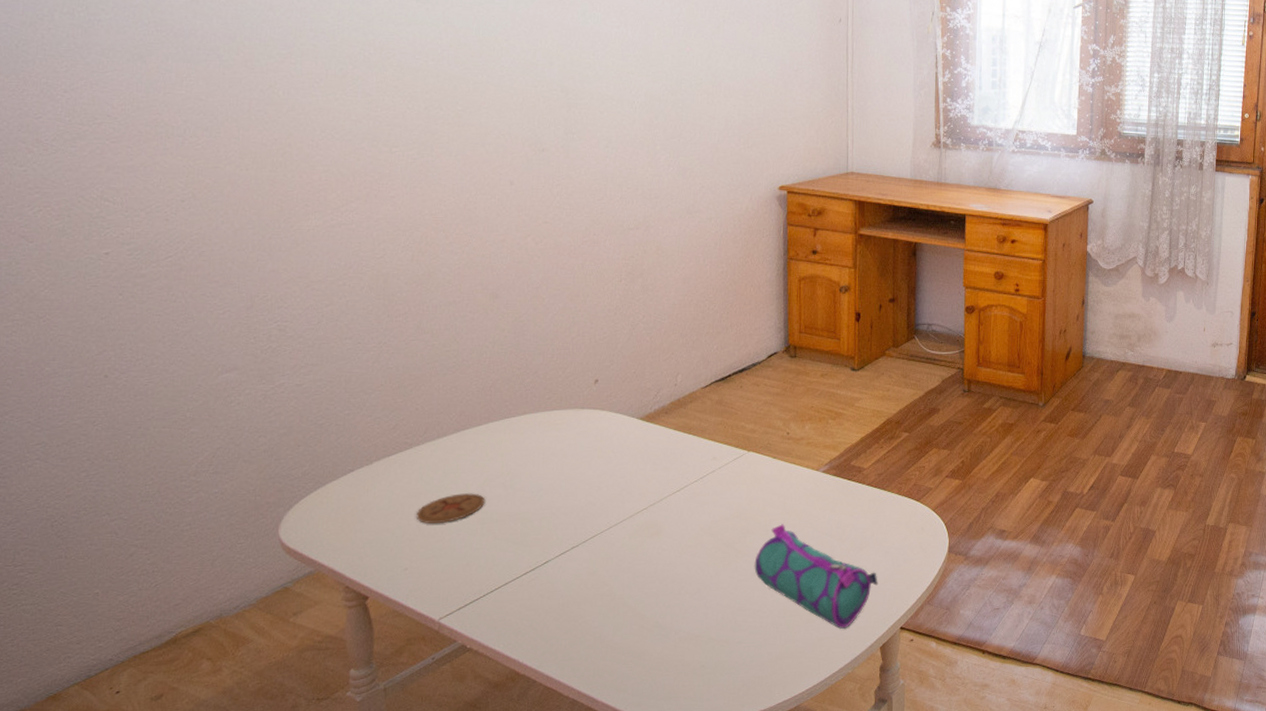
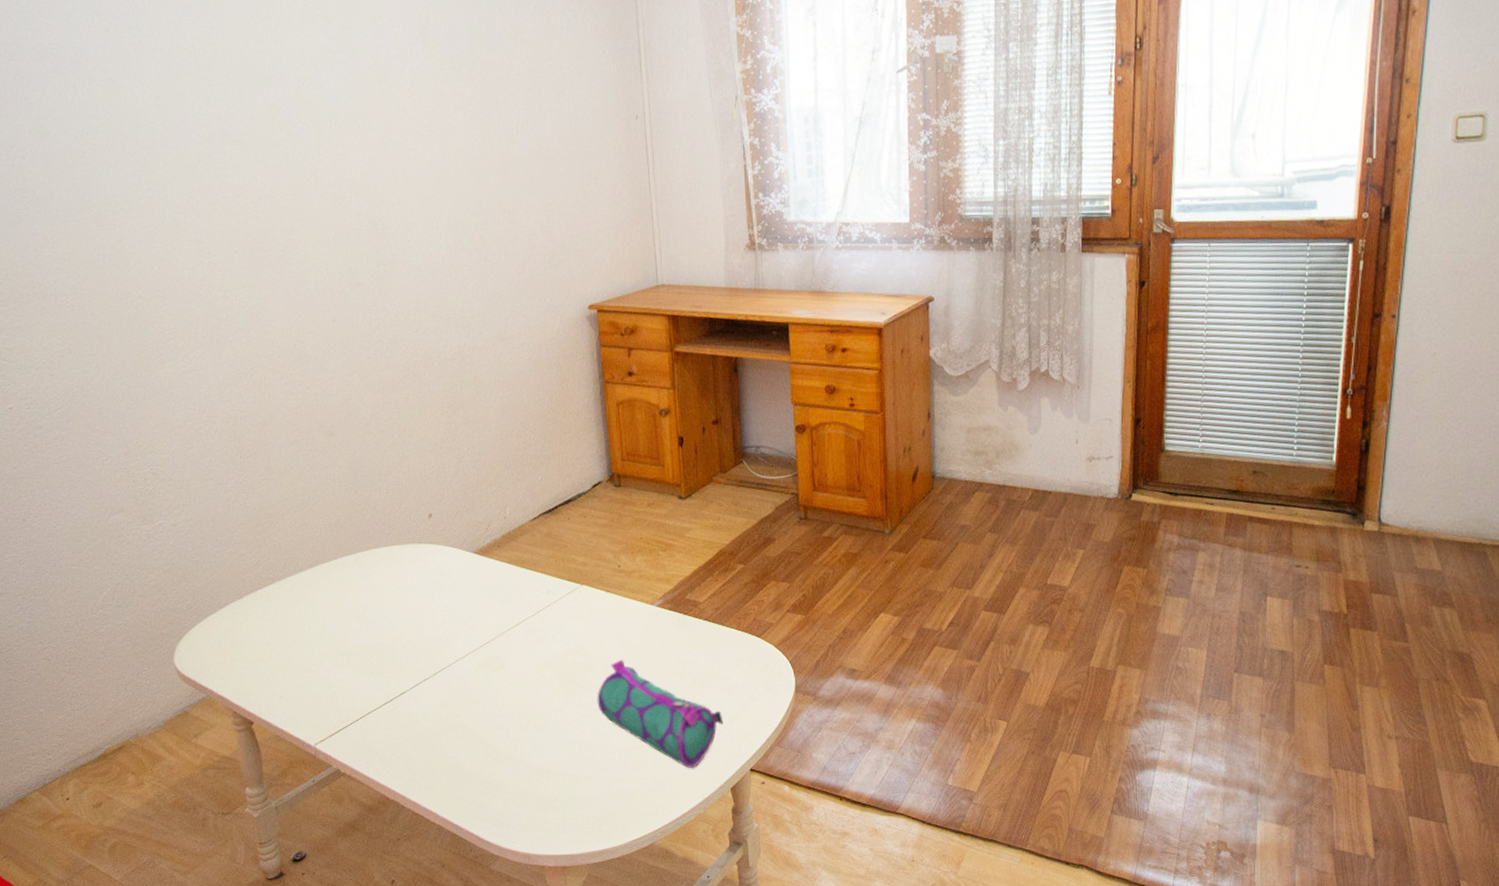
coaster: present [415,493,485,524] -> none [284,626,343,656]

